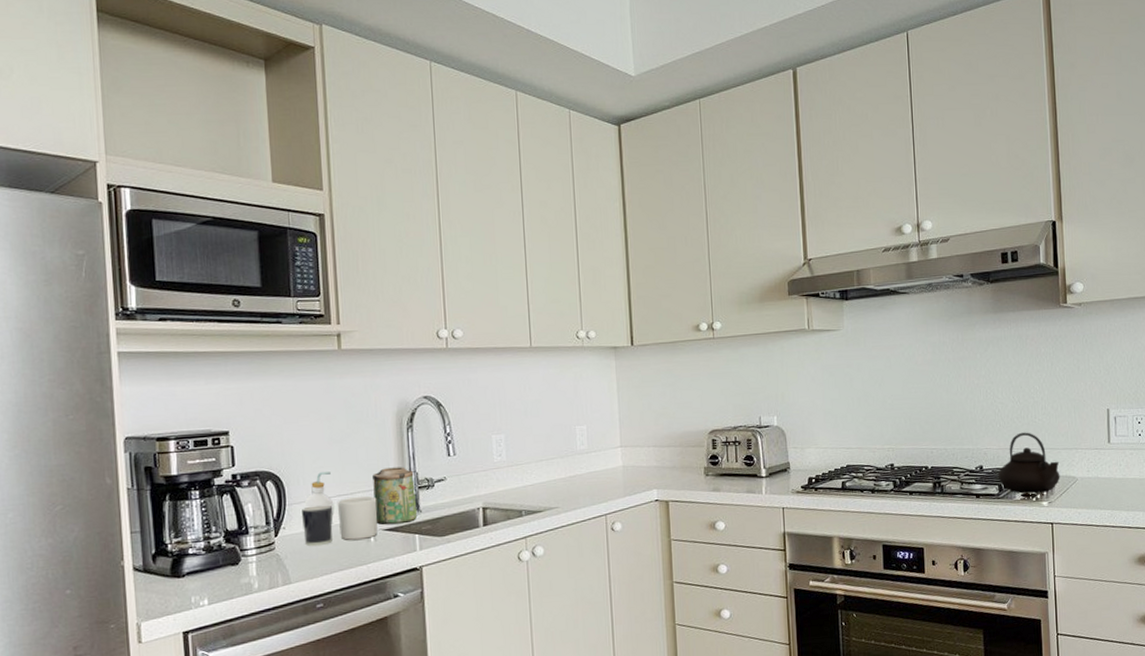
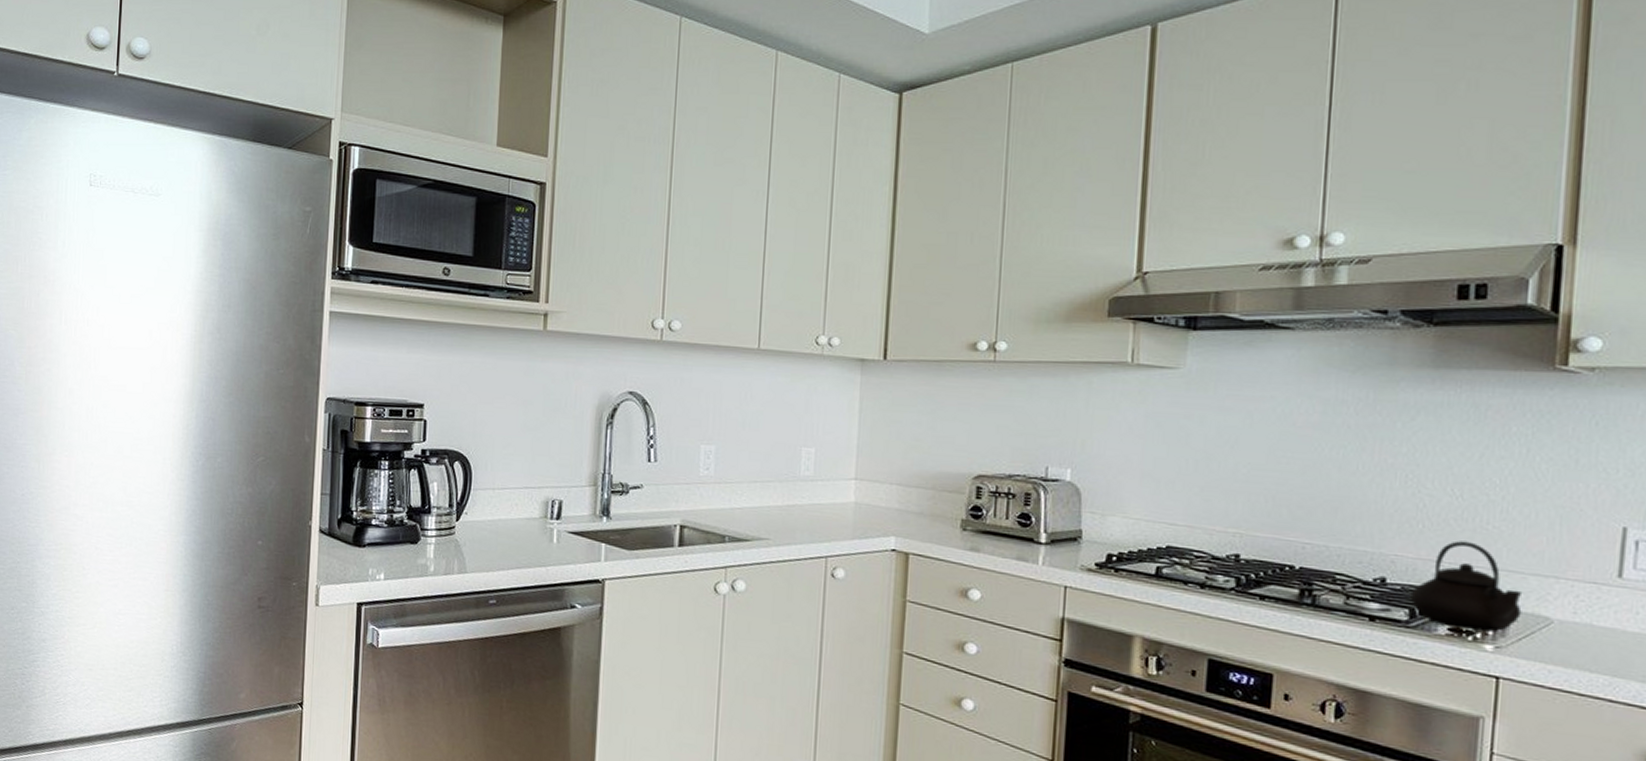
soap dispenser: present [299,472,335,517] -> none [483,460,520,509]
mug: present [301,505,333,547] -> none [484,494,518,539]
mug: present [337,496,378,541] -> none [522,491,565,540]
canister: present [373,467,418,526] -> none [561,465,608,530]

